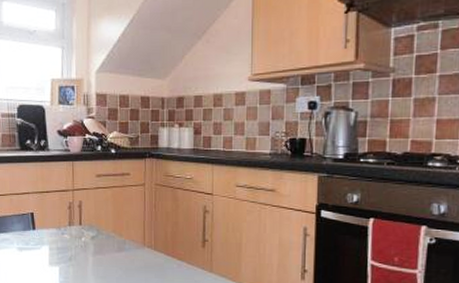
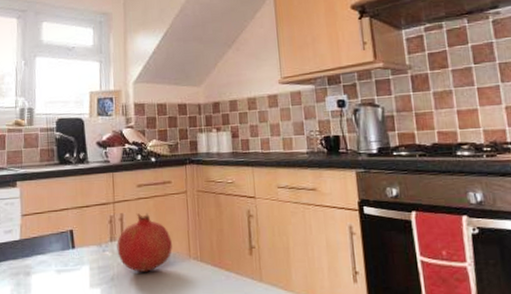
fruit: none [75,202,128,255] -> present [117,213,172,272]

